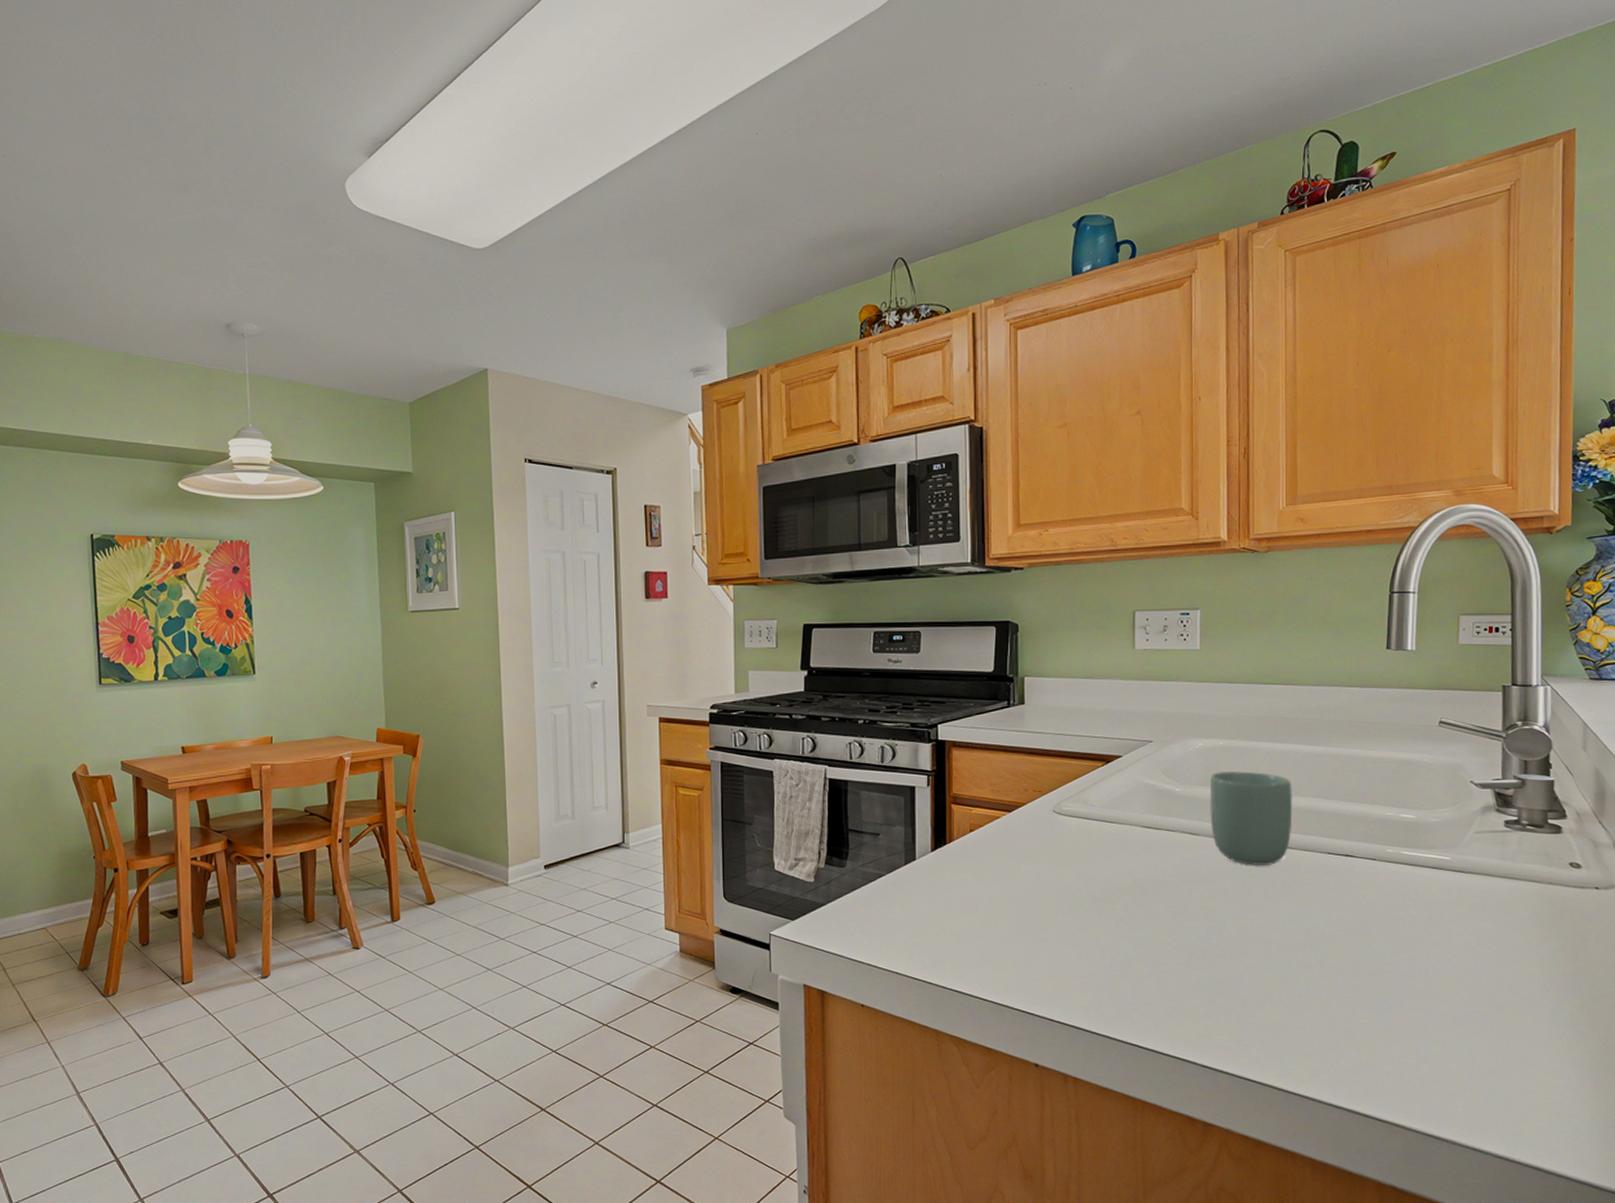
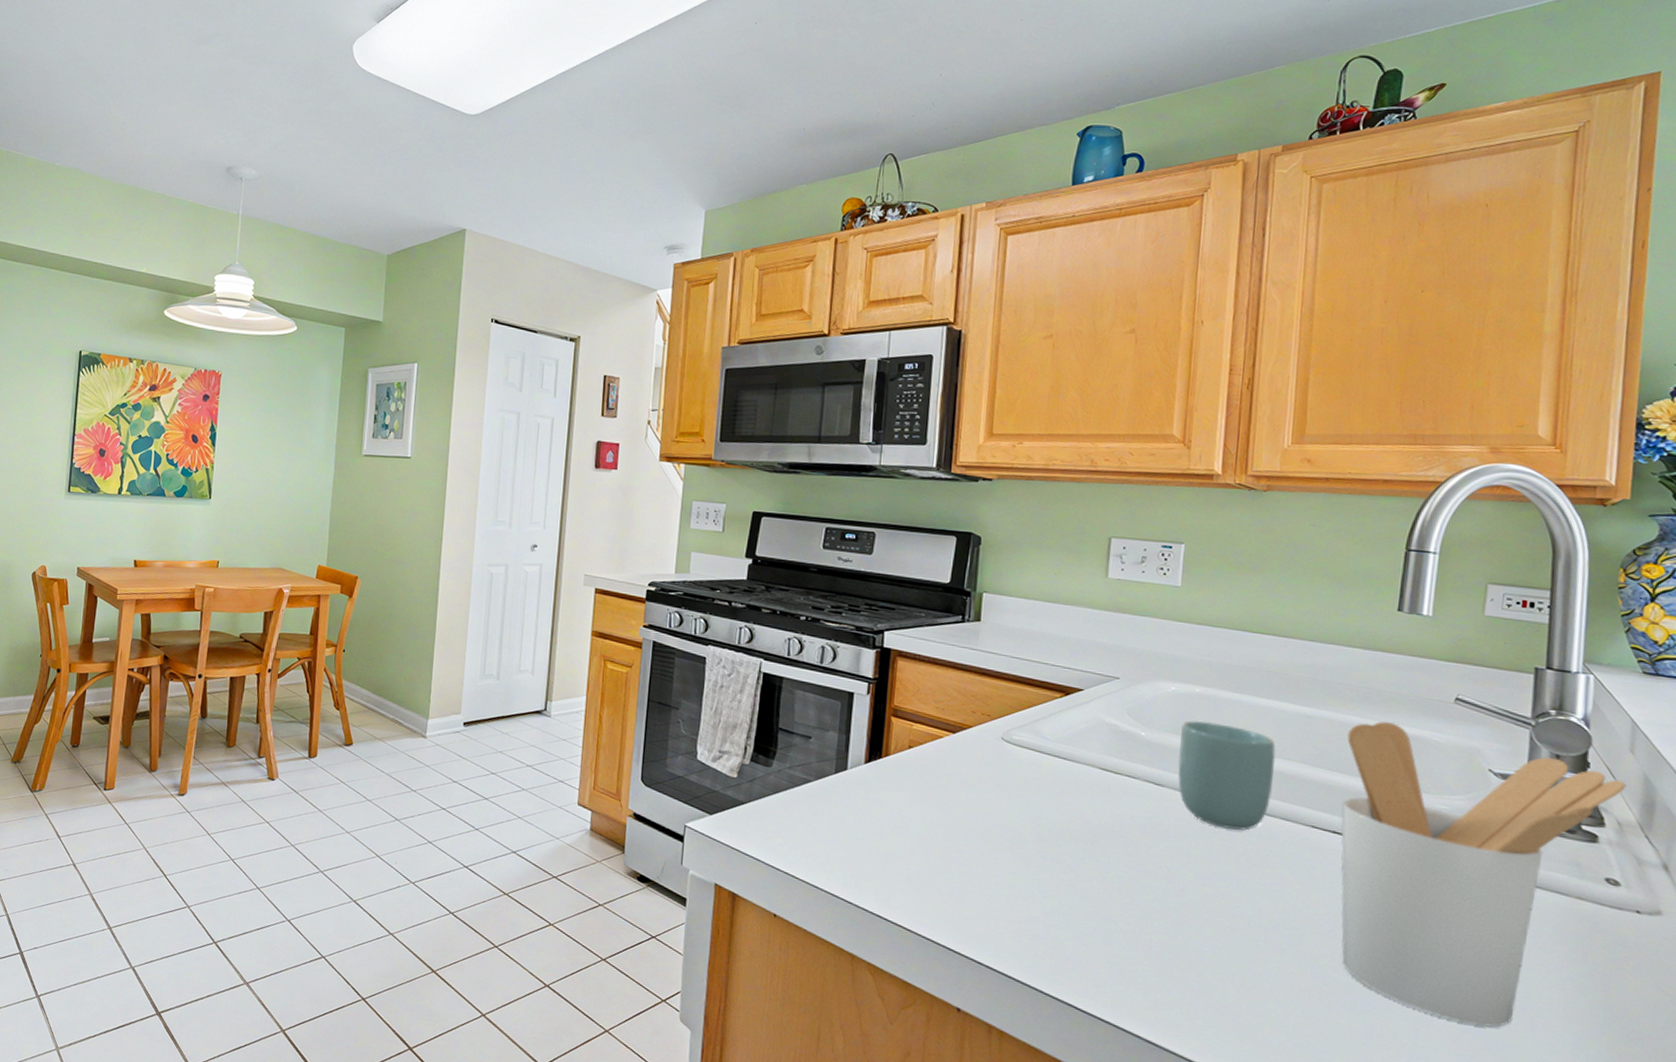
utensil holder: none [1350,750,1582,1008] -> present [1341,721,1626,1028]

